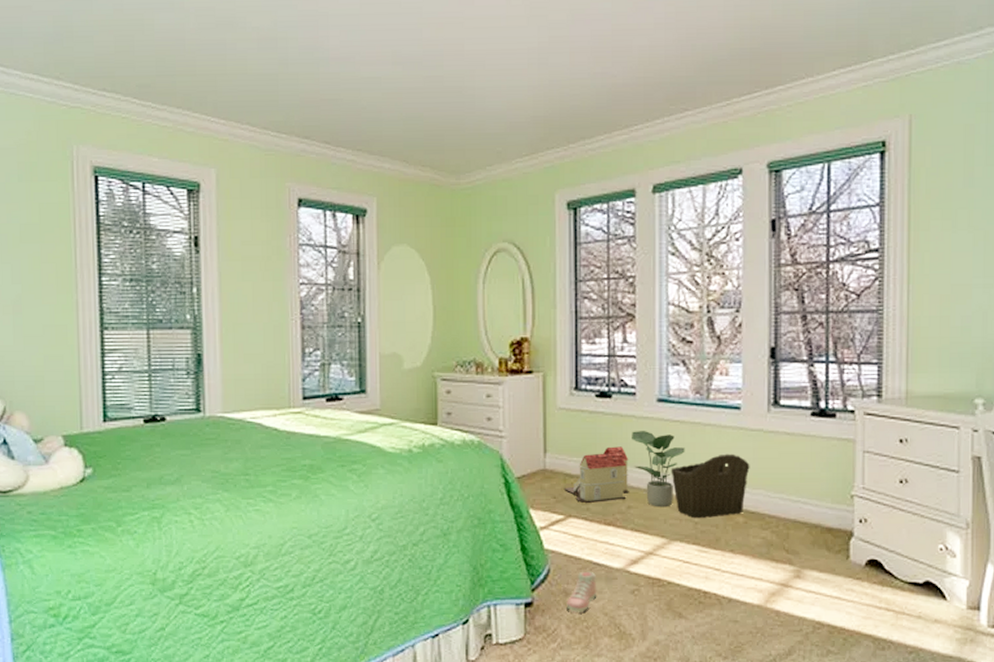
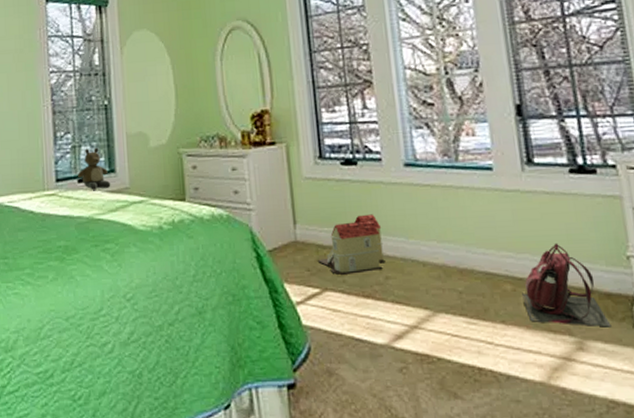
bear: none [326,366,361,411] -> present [78,147,111,191]
sneaker: present [567,571,597,612] -> none [331,348,363,394]
potted plant: present [632,431,685,507] -> none [381,197,439,277]
wicker basket: present [671,454,750,518] -> none [426,216,511,287]
backpack: none [751,480,828,558] -> present [521,243,612,327]

